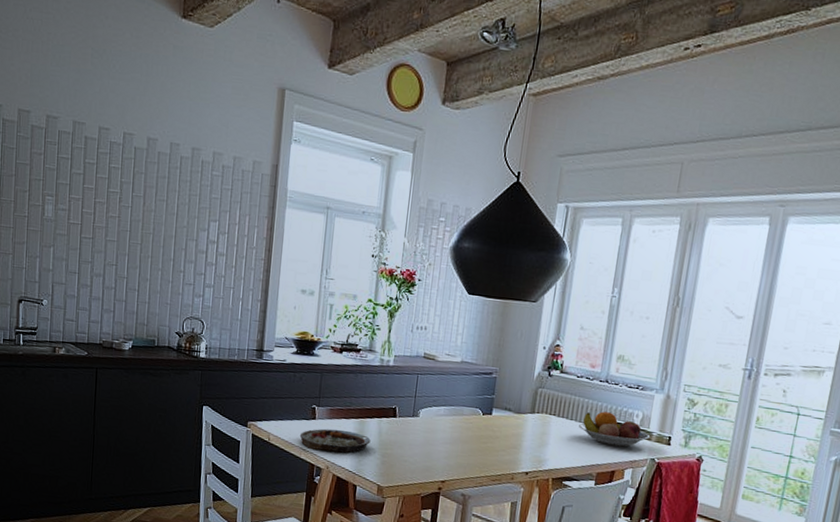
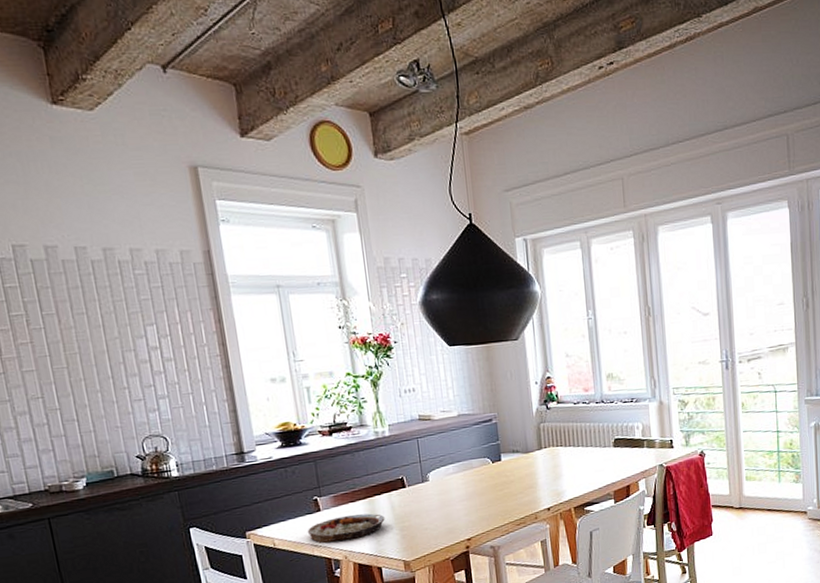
fruit bowl: present [579,411,650,447] -> none [587,430,654,463]

